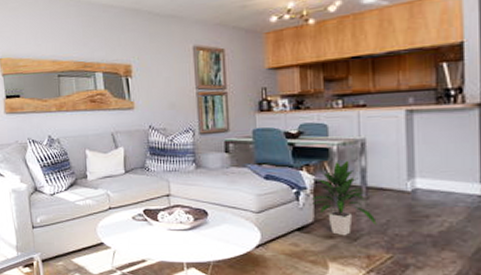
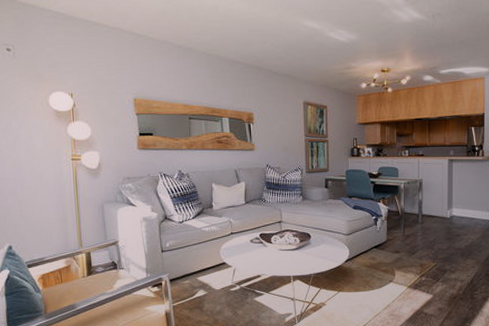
indoor plant: present [309,160,377,236] -> none [384,195,428,251]

